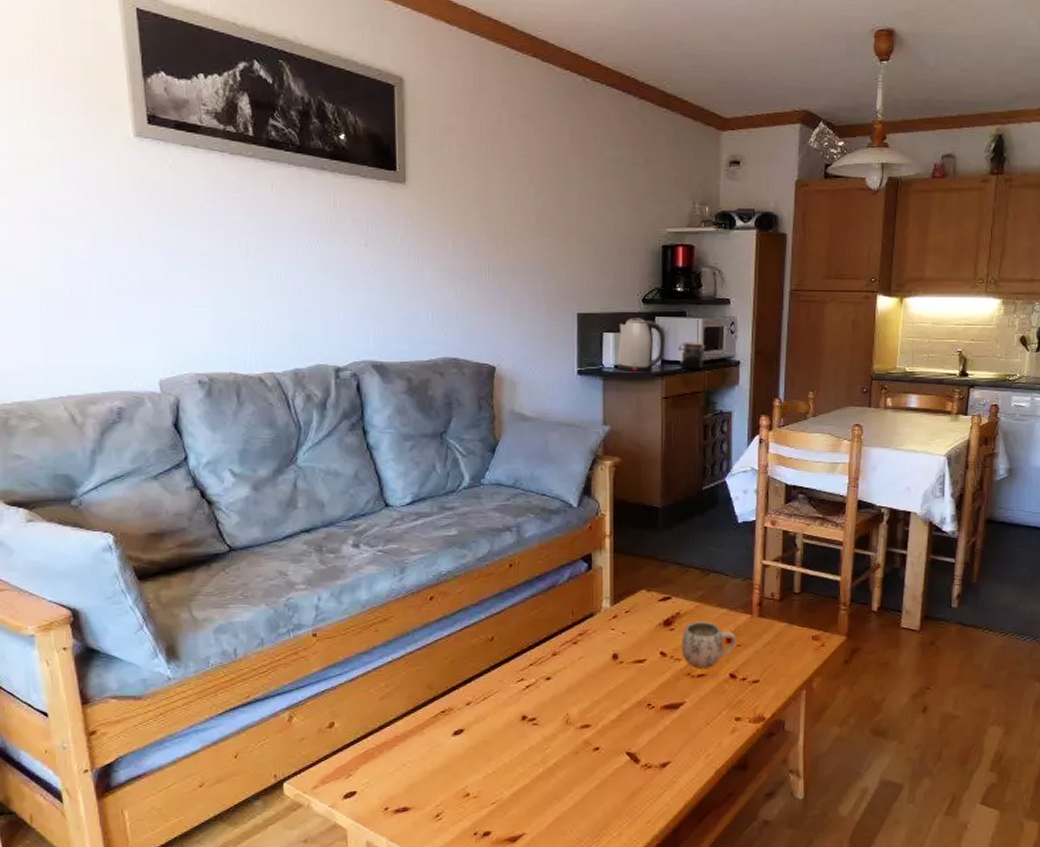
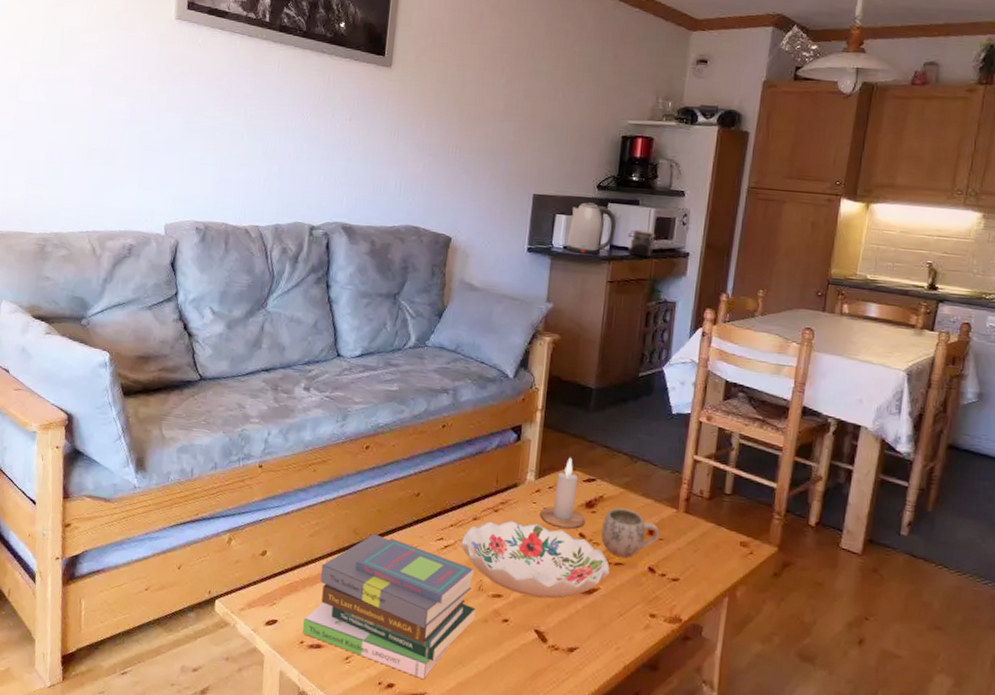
books: none [384,685,565,821] -> present [302,533,476,679]
decorative bowl: none [543,648,694,721] -> present [461,520,610,599]
candle: none [619,579,665,649] -> present [540,457,586,529]

